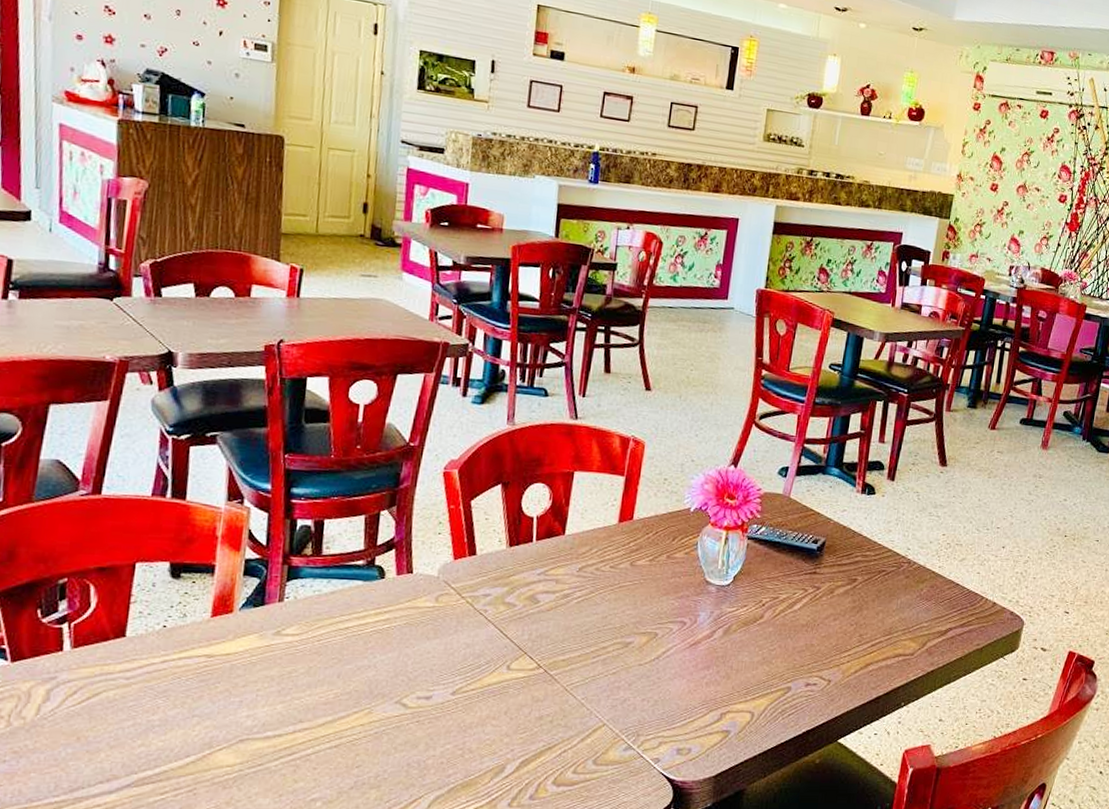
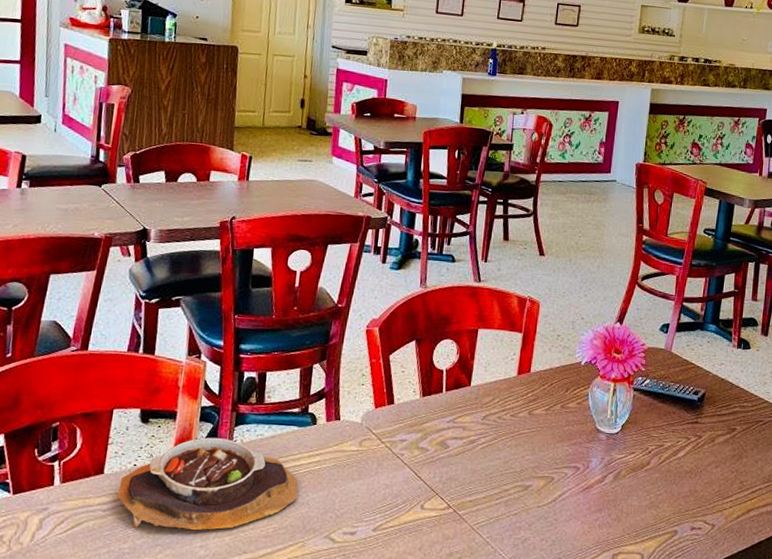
soup bowl: none [143,593,364,698] -> present [117,437,298,530]

